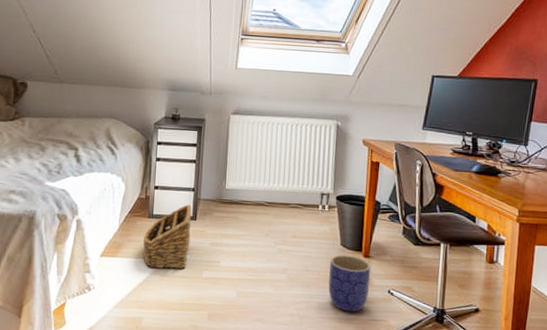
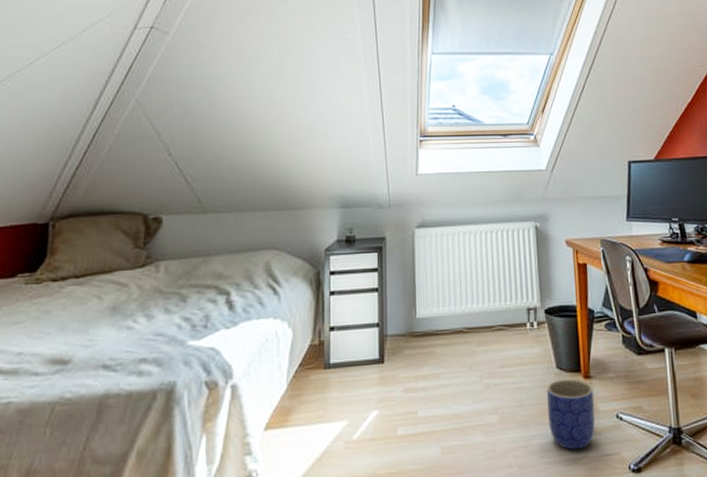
basket: present [143,204,192,269] -> none [320,344,378,434]

